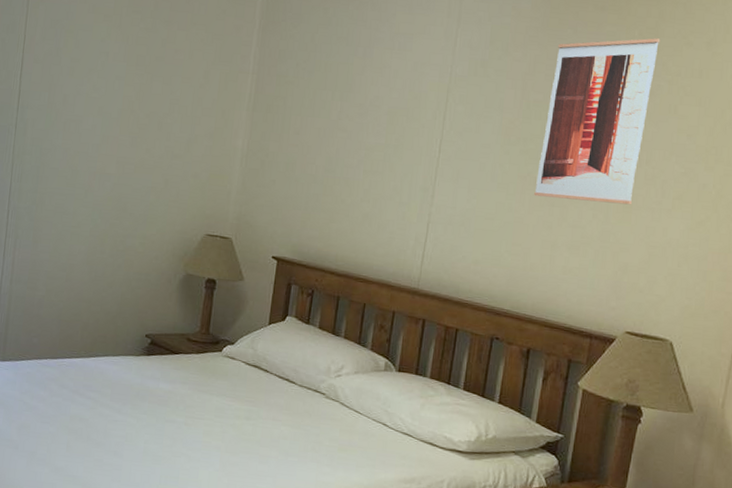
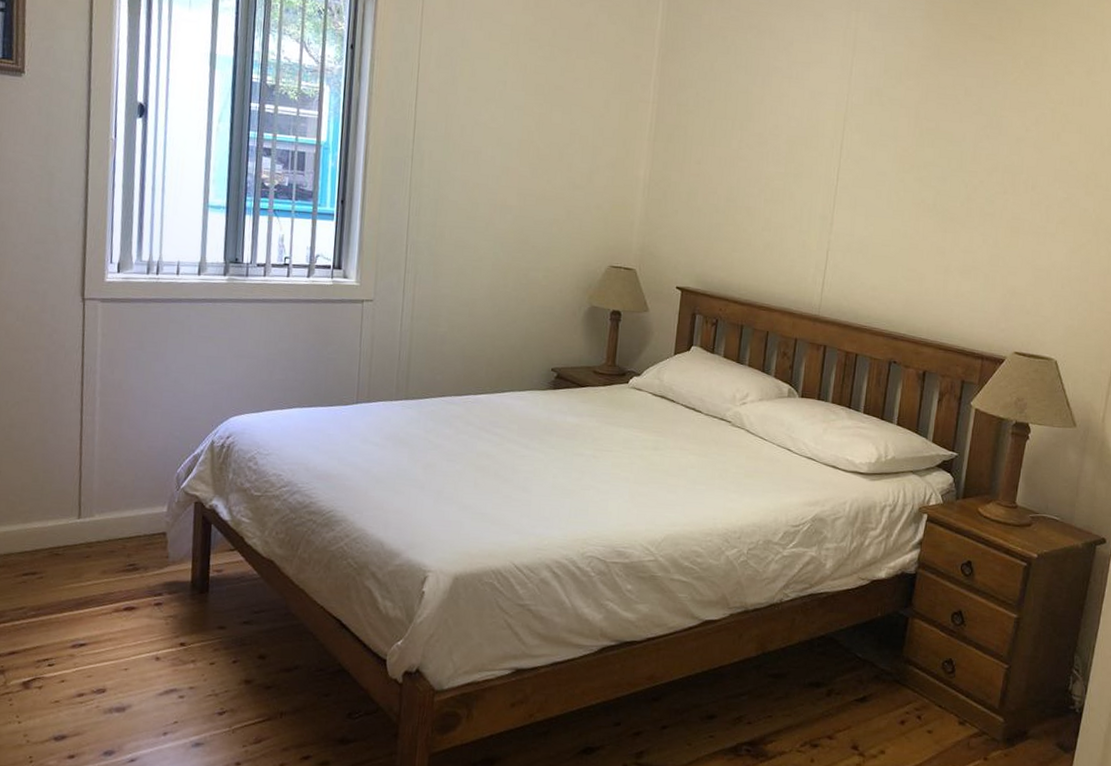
wall art: present [534,38,661,205] -> none [928,67,1044,230]

